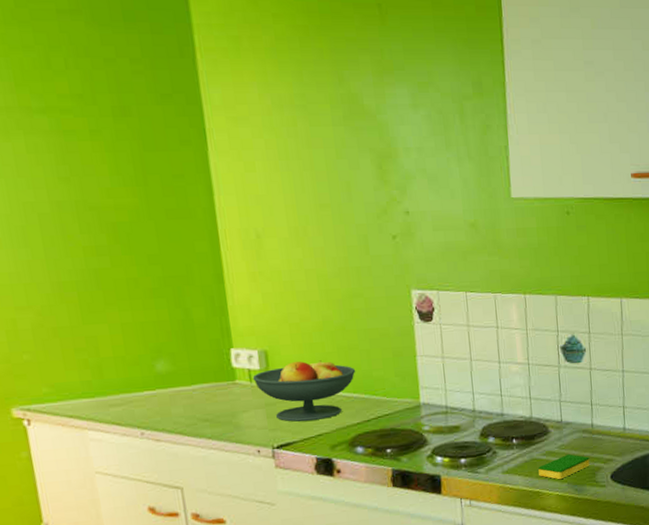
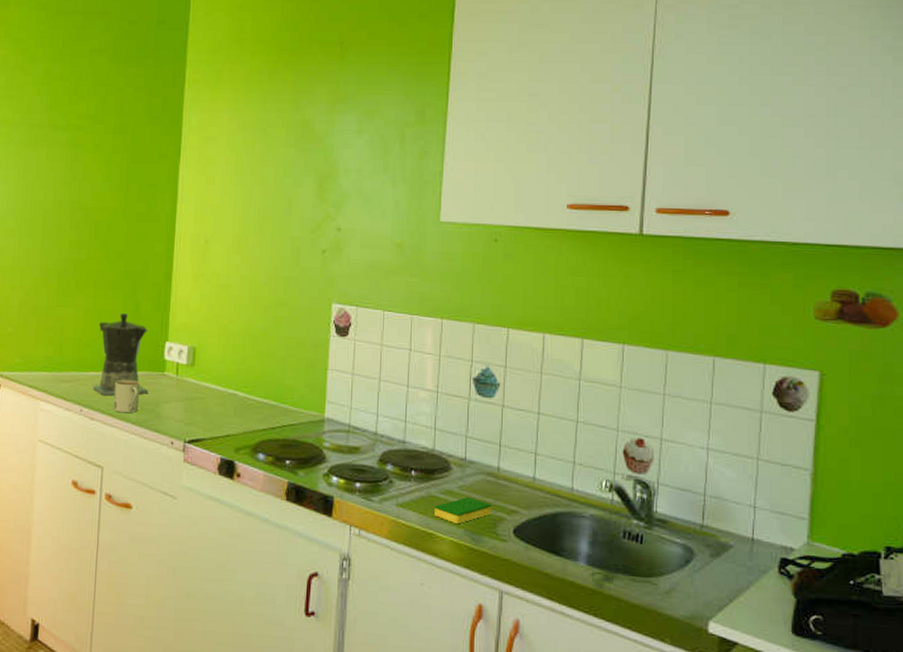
coffee maker: none [143,323,221,415] -> present [92,313,149,396]
mug: none [177,394,212,430] -> present [113,380,140,413]
fruit bowl: present [252,360,356,422] -> none [179,361,270,420]

